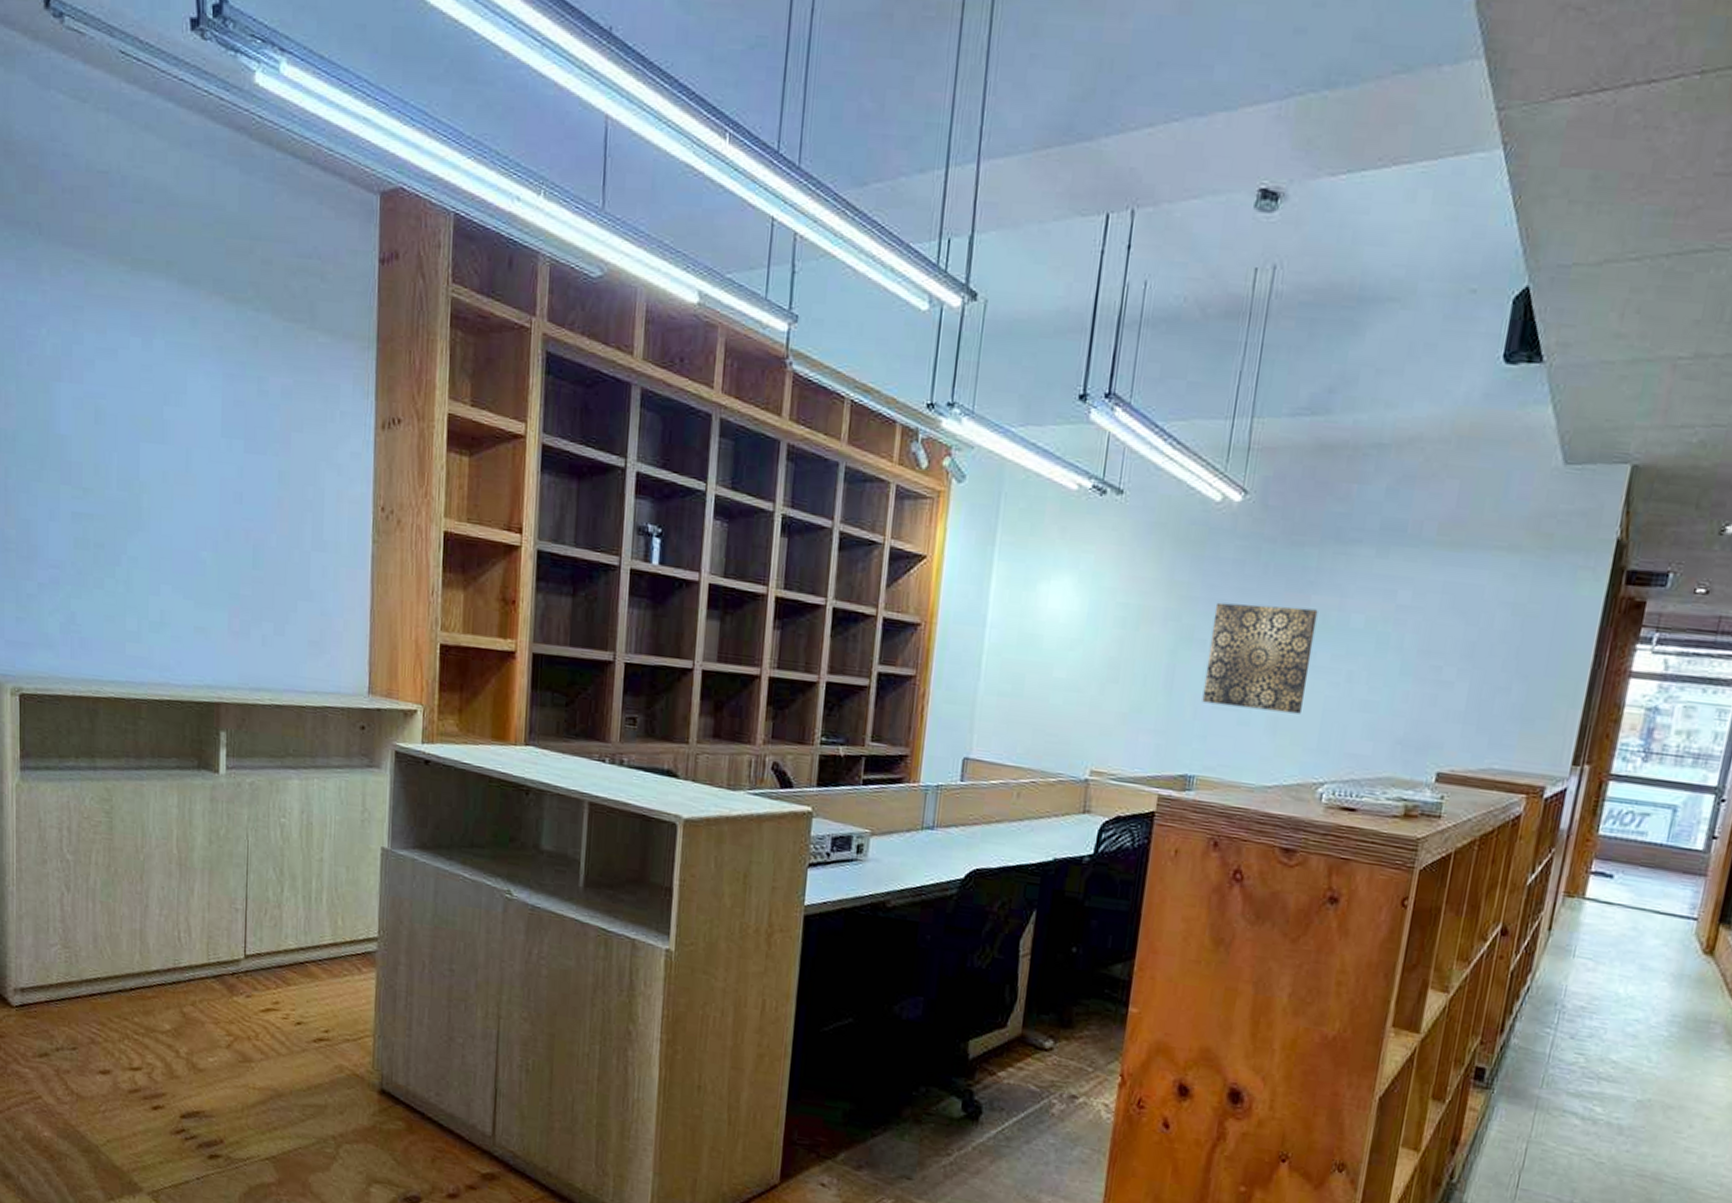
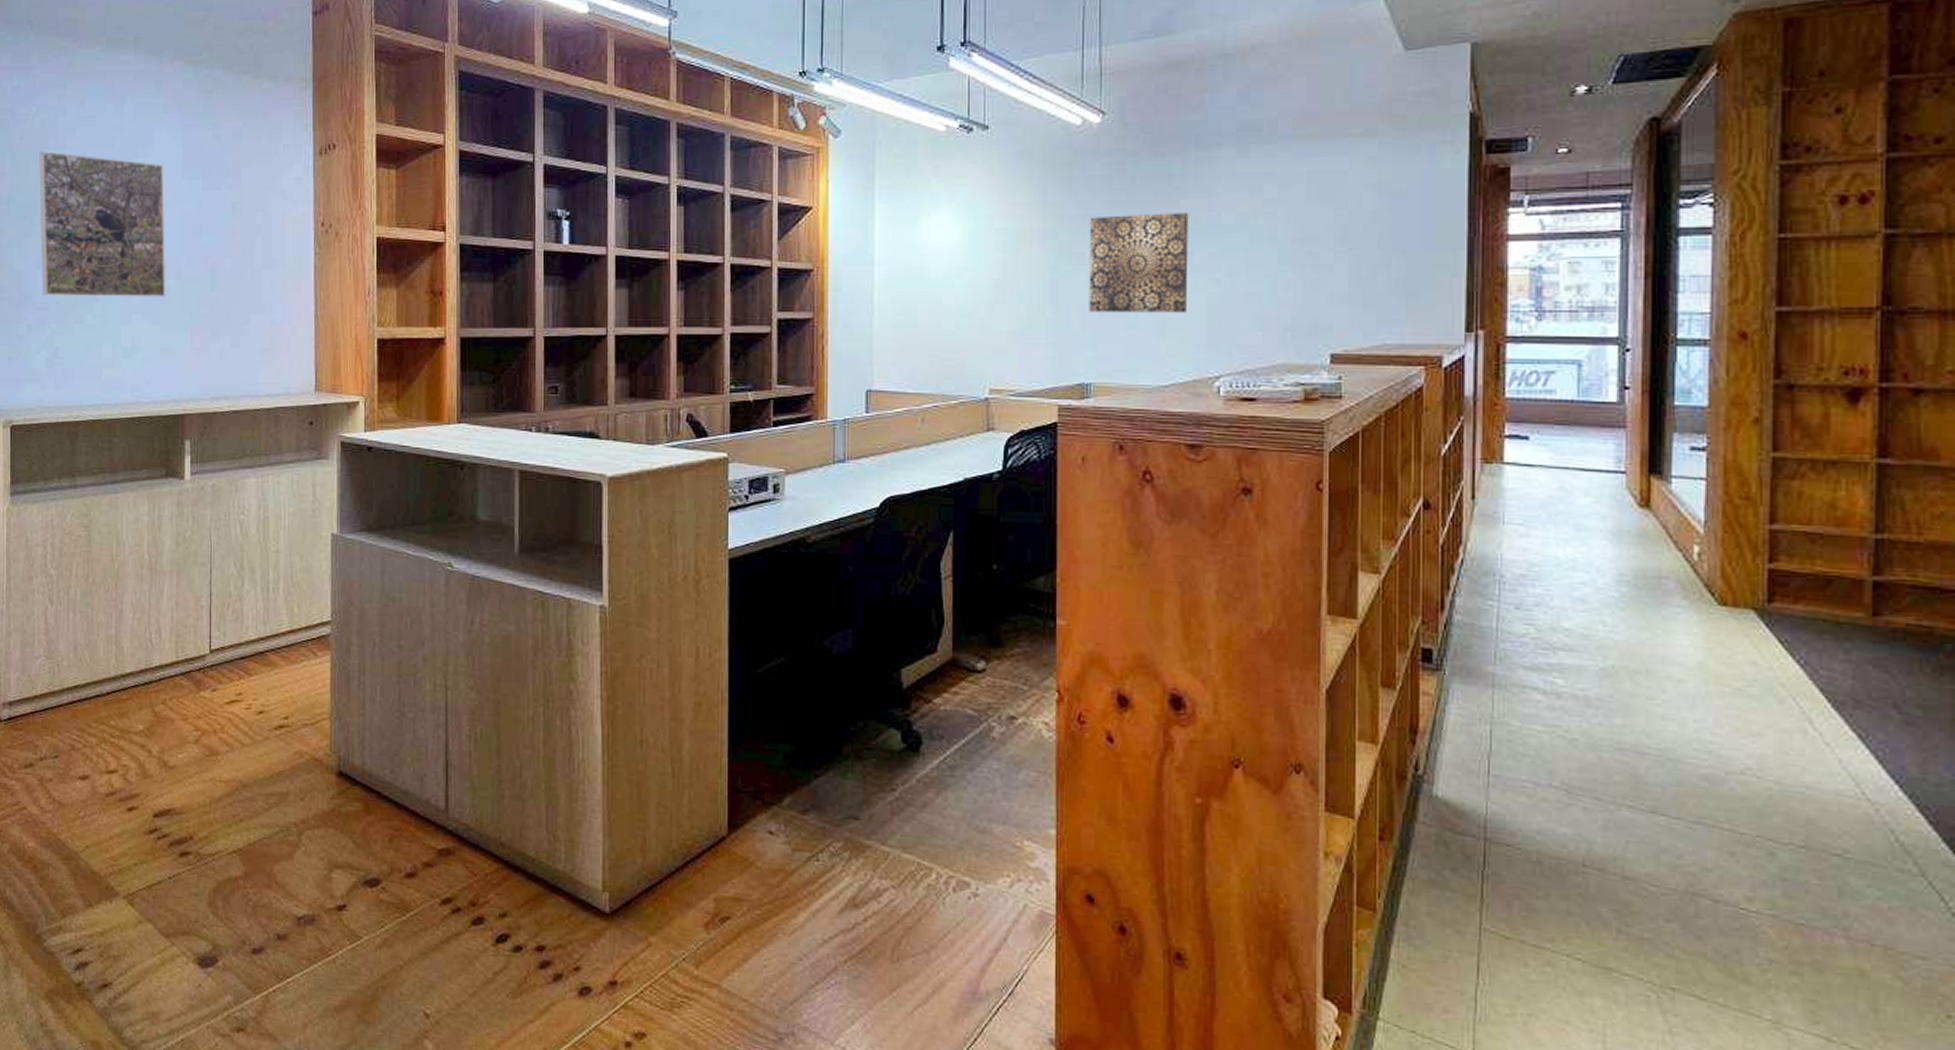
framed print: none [51,383,201,570] -> present [39,151,166,297]

